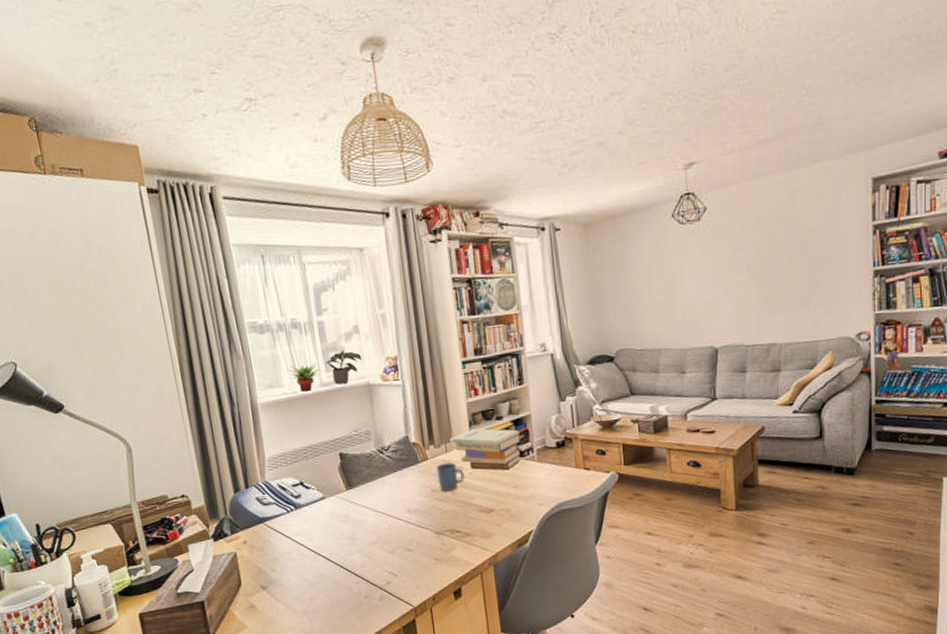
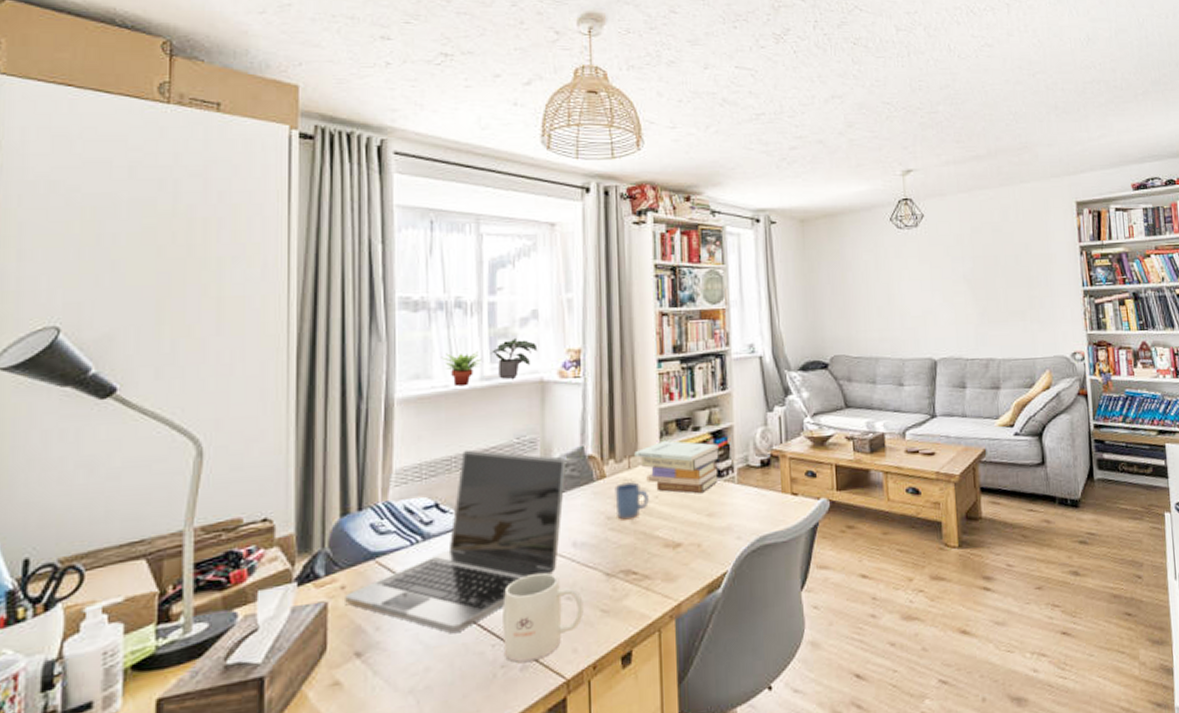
laptop: none [247,441,398,575] -> present [345,449,567,634]
mug: none [360,531,422,595] -> present [502,572,584,663]

